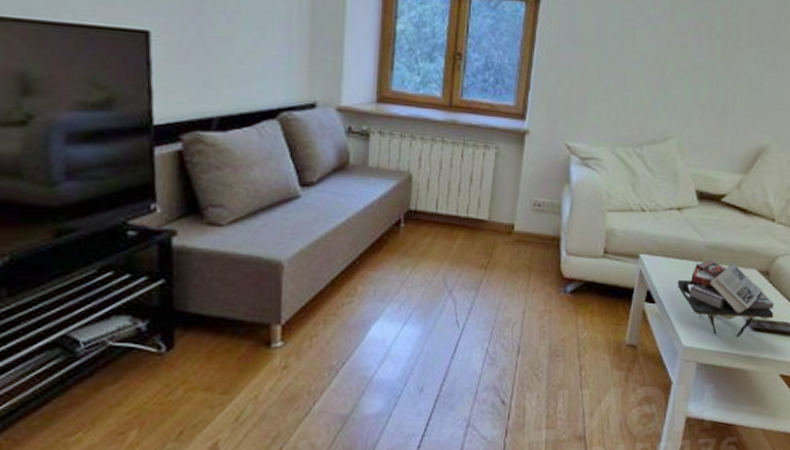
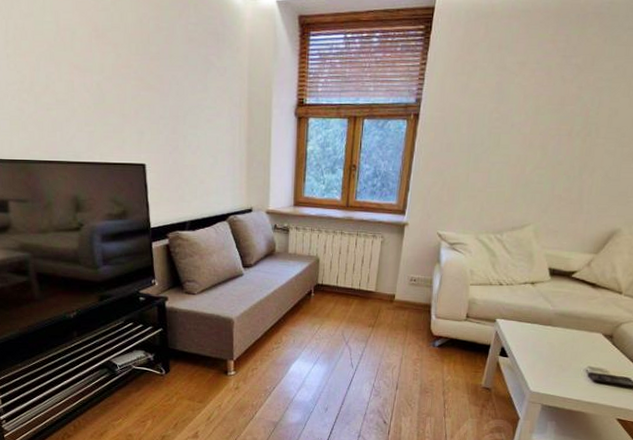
magazine: present [677,260,774,337] -> none [527,324,616,387]

